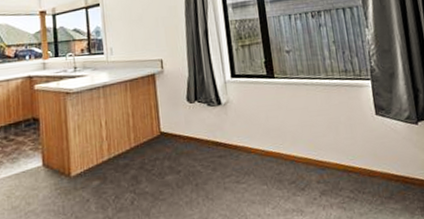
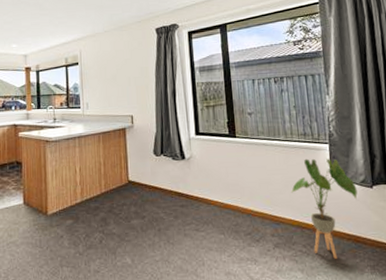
house plant: none [335,95,403,203] -> present [291,158,358,259]

